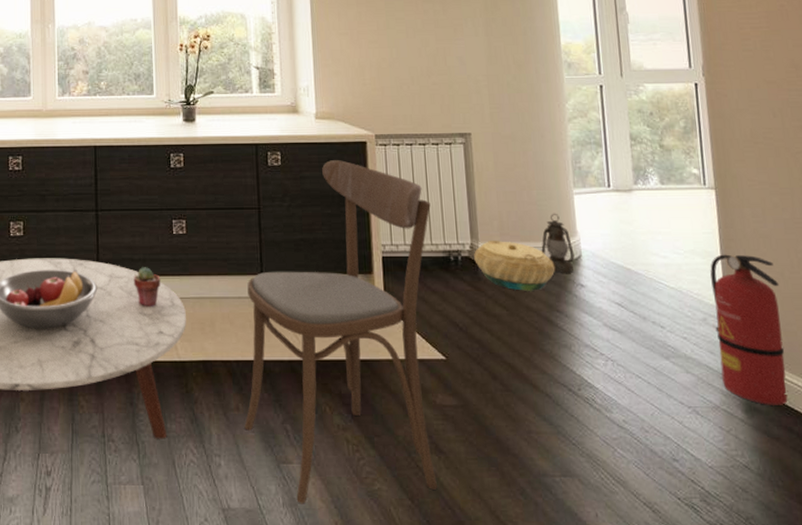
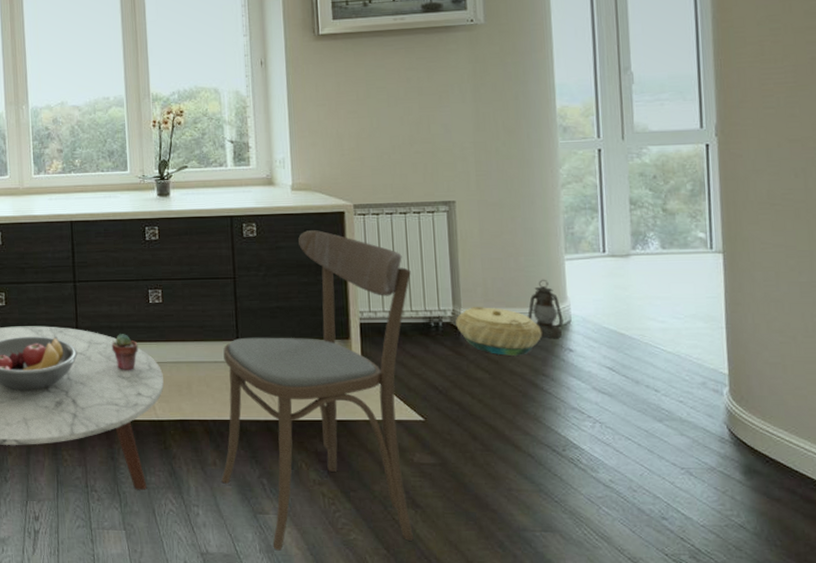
fire extinguisher: present [710,254,788,405] -> none [713,318,793,468]

